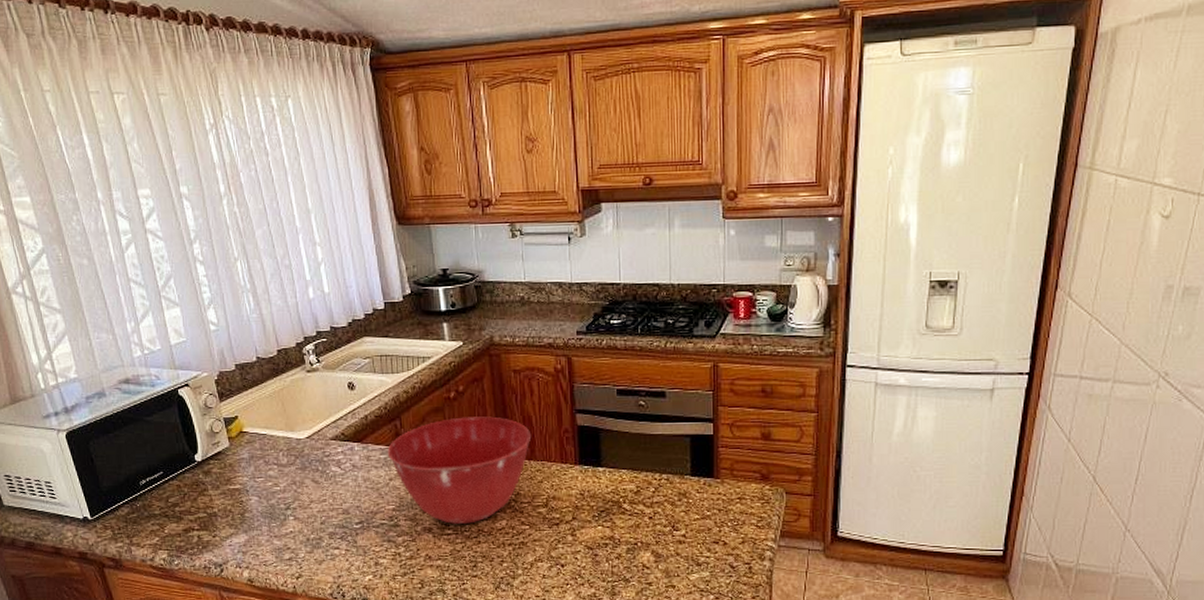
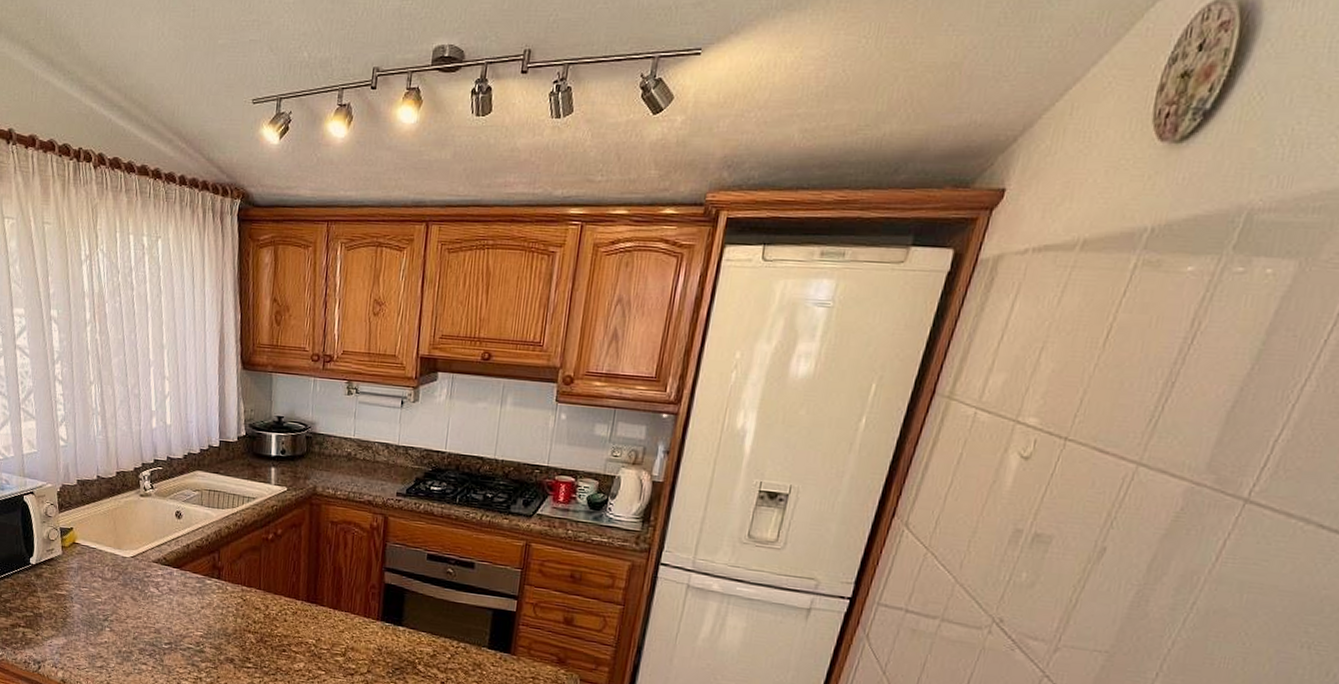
mixing bowl: present [387,416,532,524] -> none [202,558,340,661]

